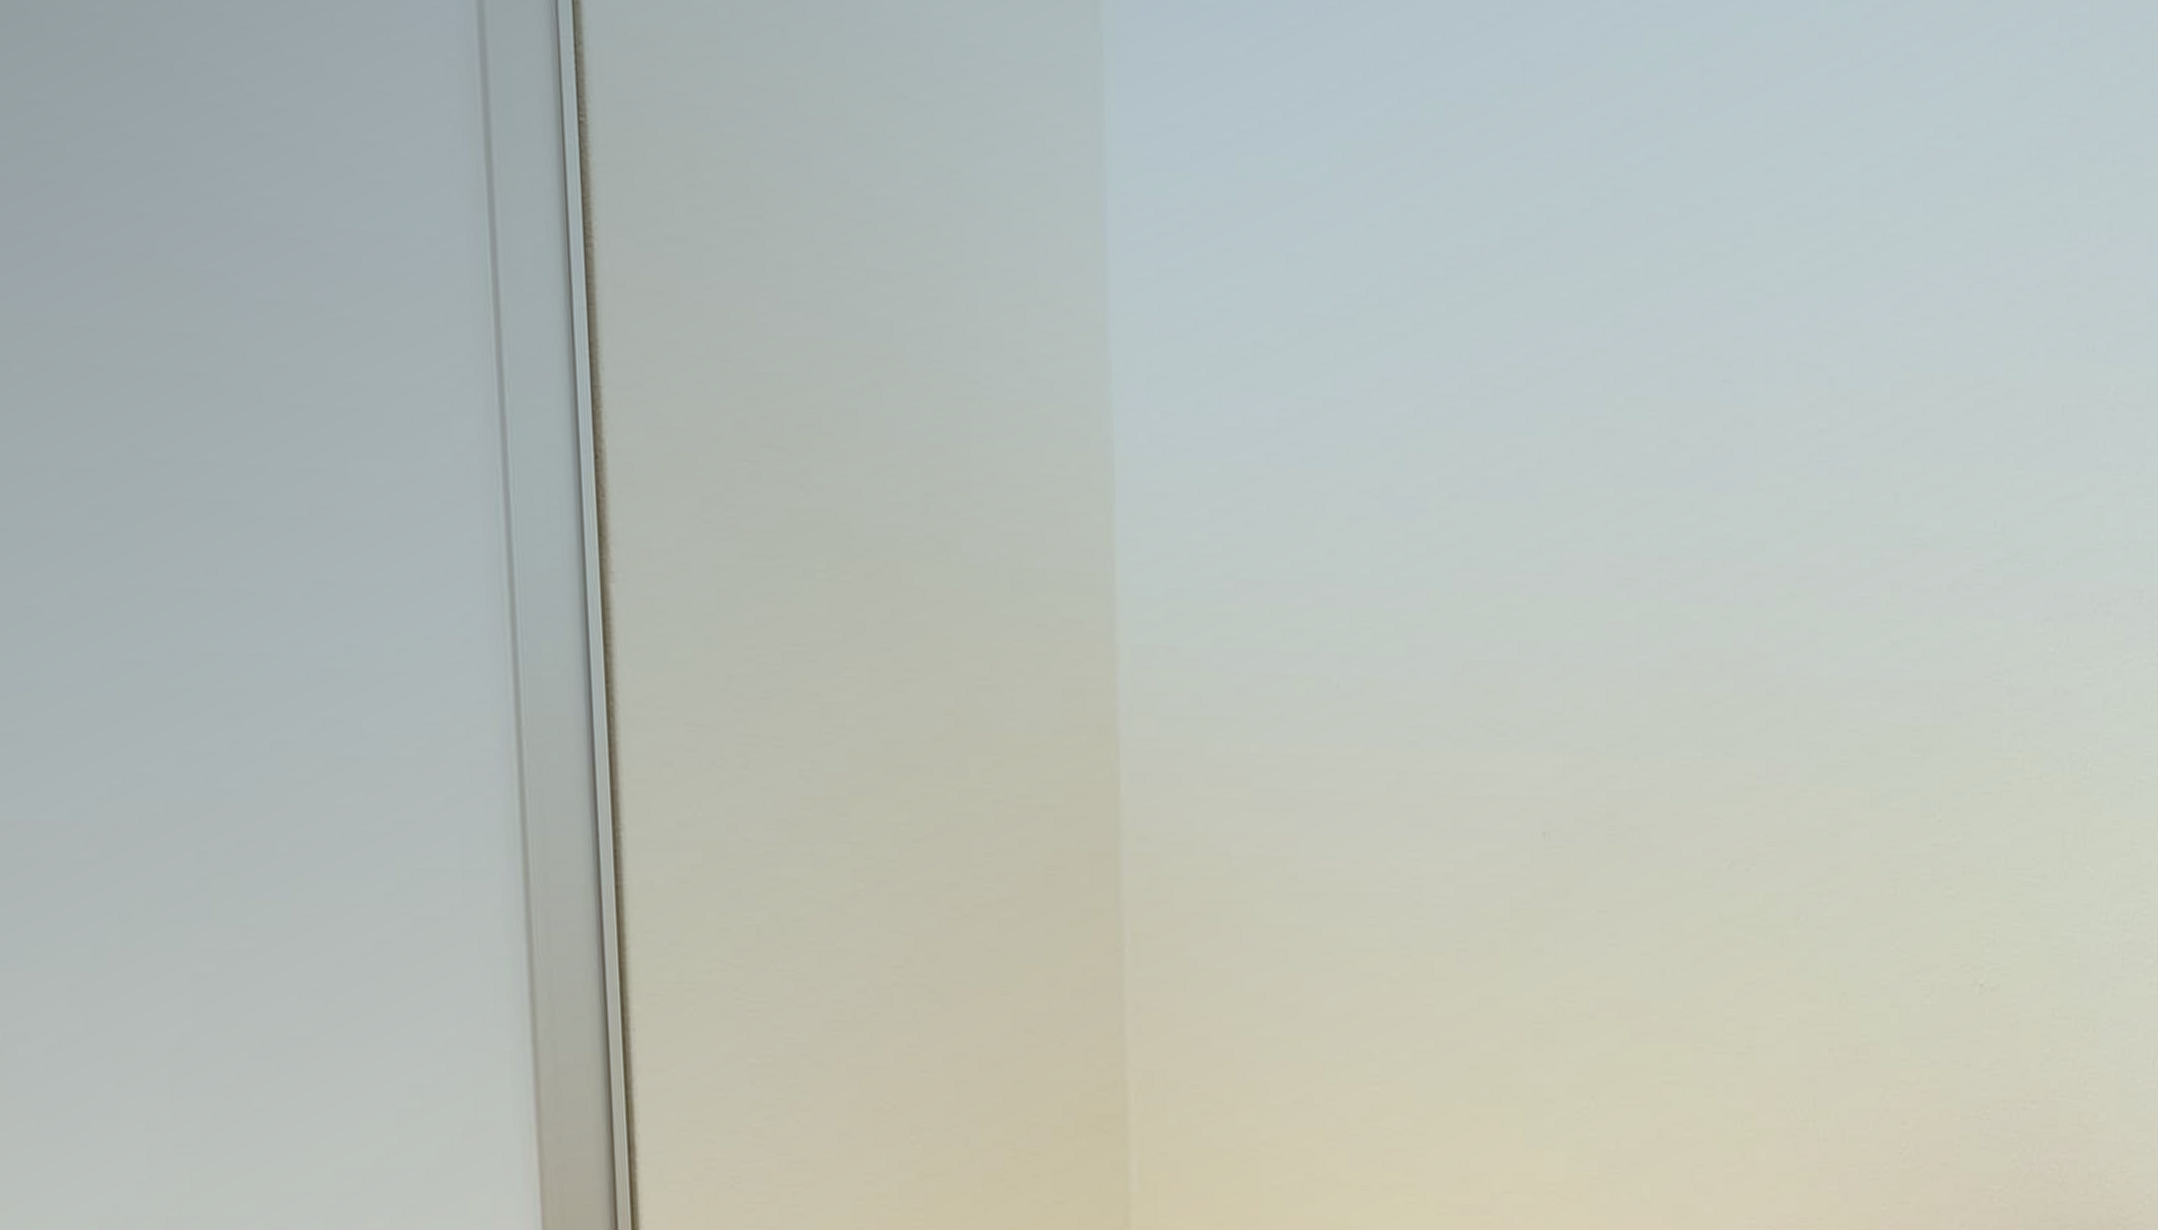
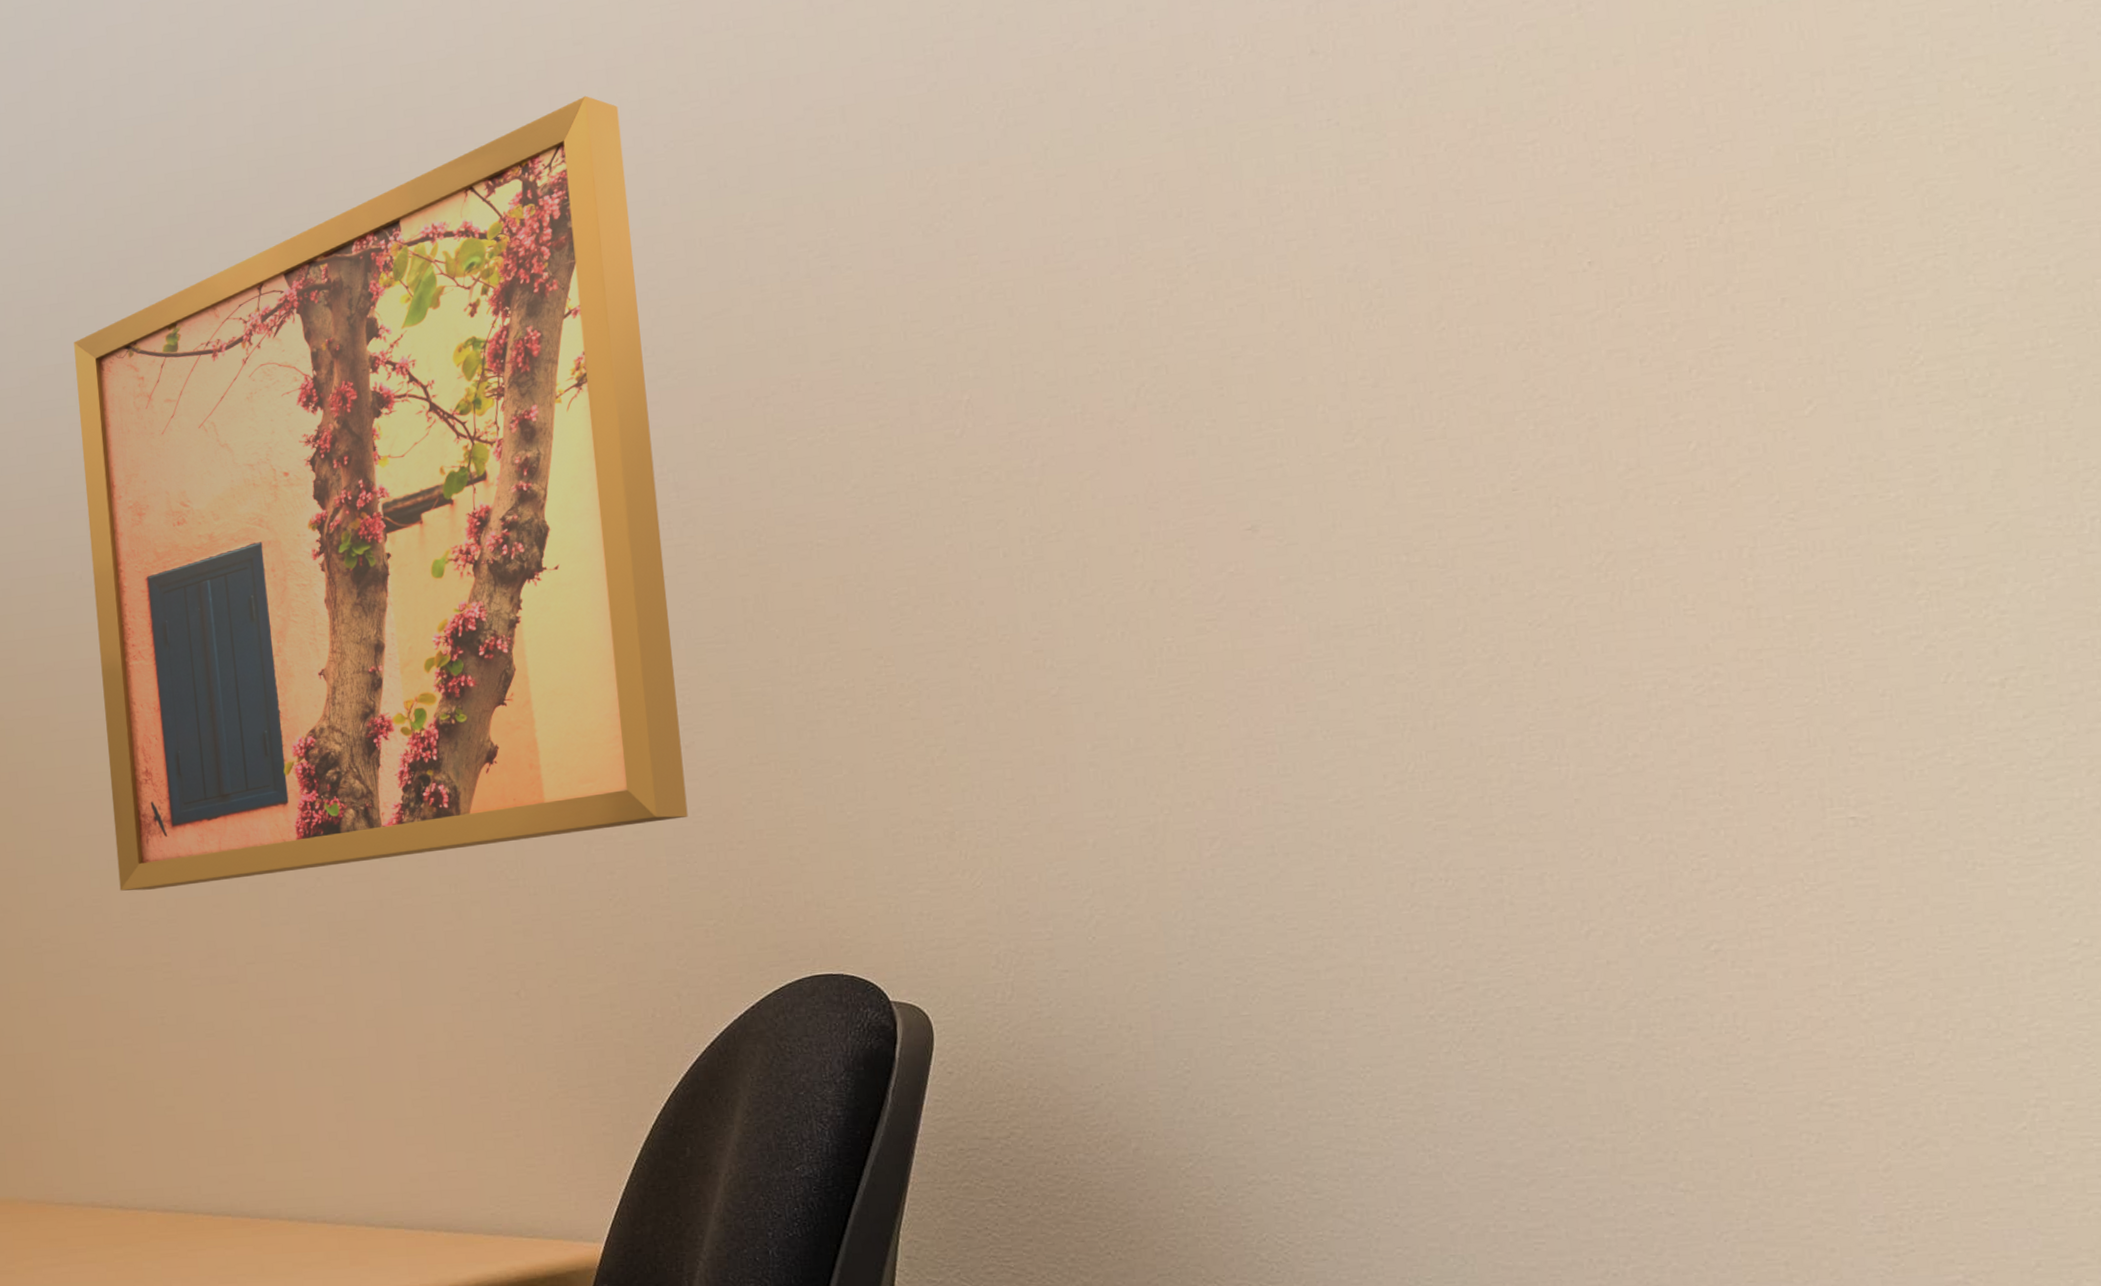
wall art: none [1350,202,1995,1092] -> present [74,95,688,891]

